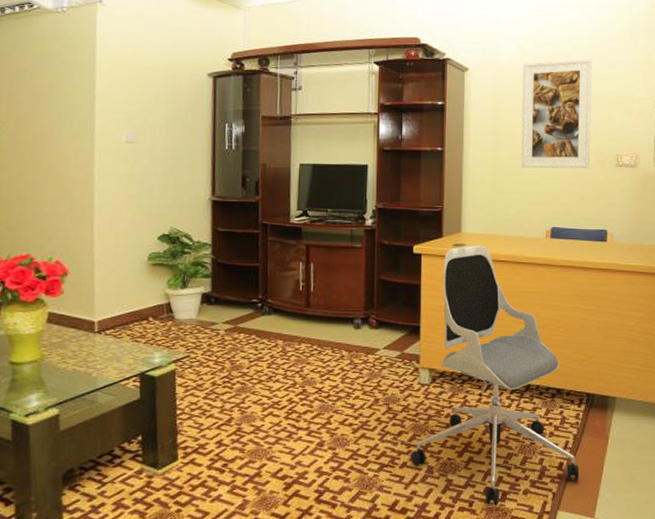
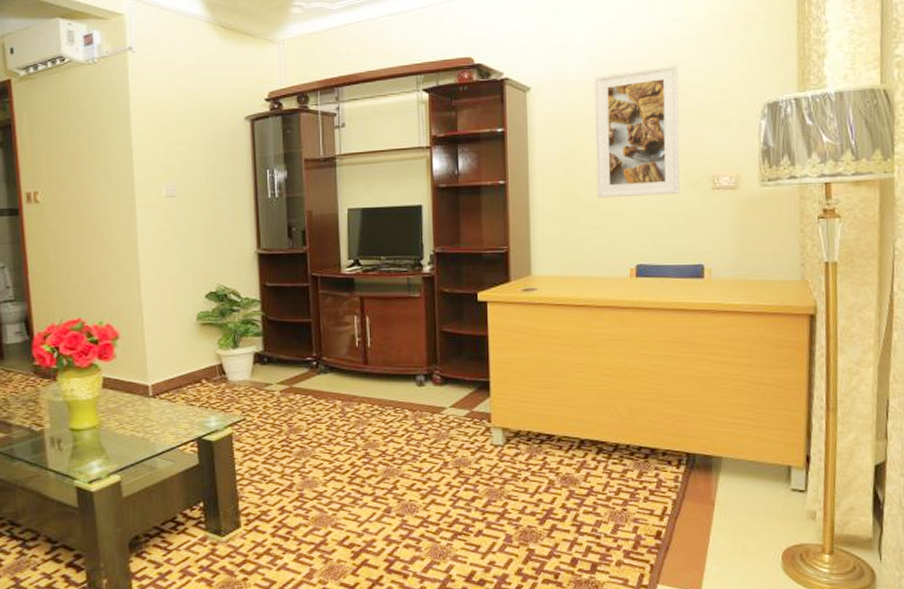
office chair: present [411,245,580,506] -> none [487,289,682,579]

